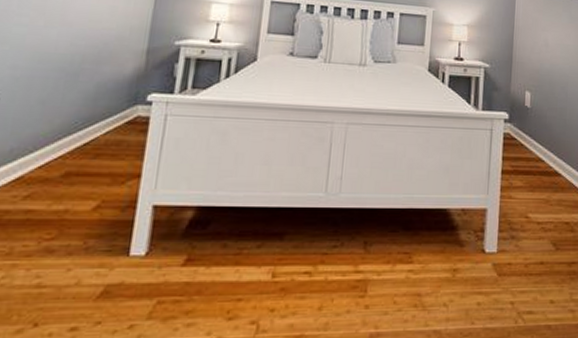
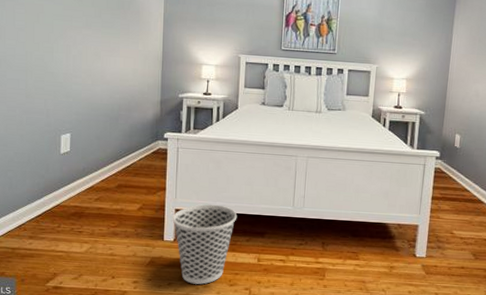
wastebasket: none [146,195,246,323] -> present [172,204,237,284]

